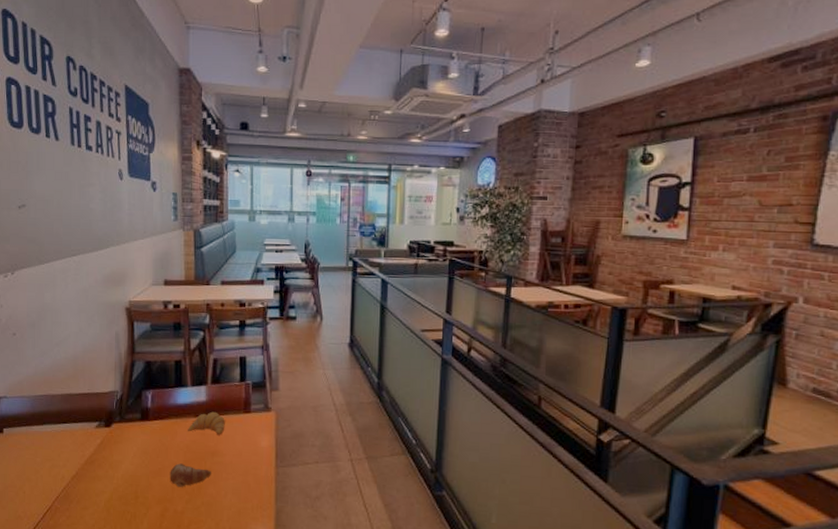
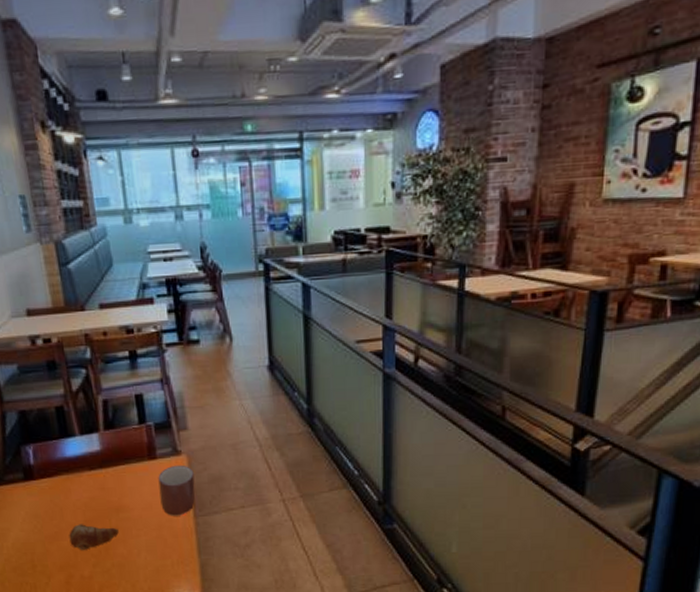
croissant: present [188,411,225,436] -> none [83,461,128,488]
mug: none [249,419,280,465] -> present [158,465,196,516]

